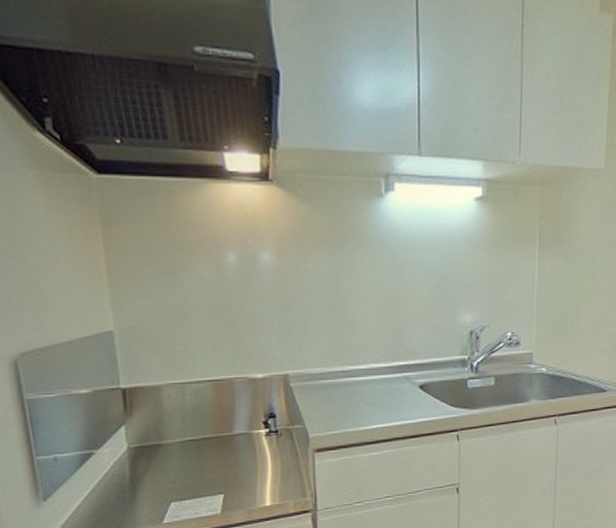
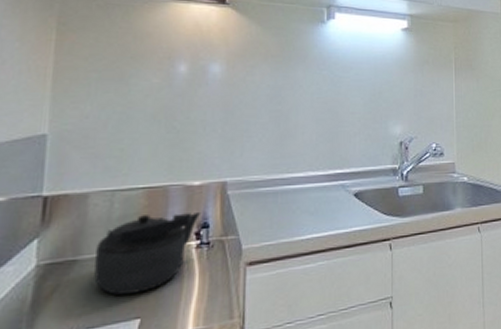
kettle: none [176,403,267,474] -> present [94,212,202,295]

